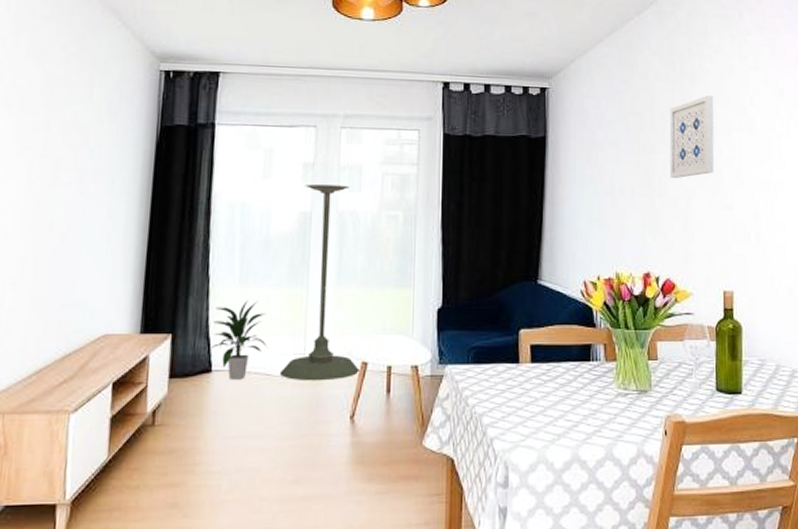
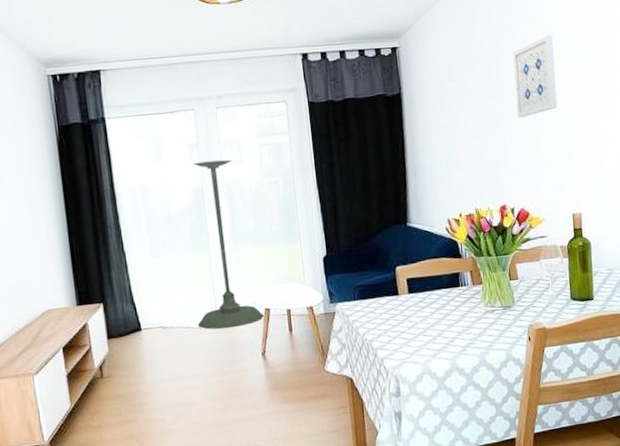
indoor plant: present [210,299,268,379] -> none [135,267,184,335]

